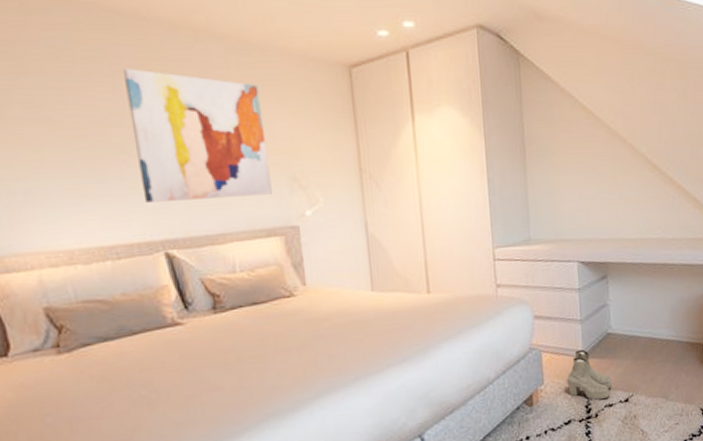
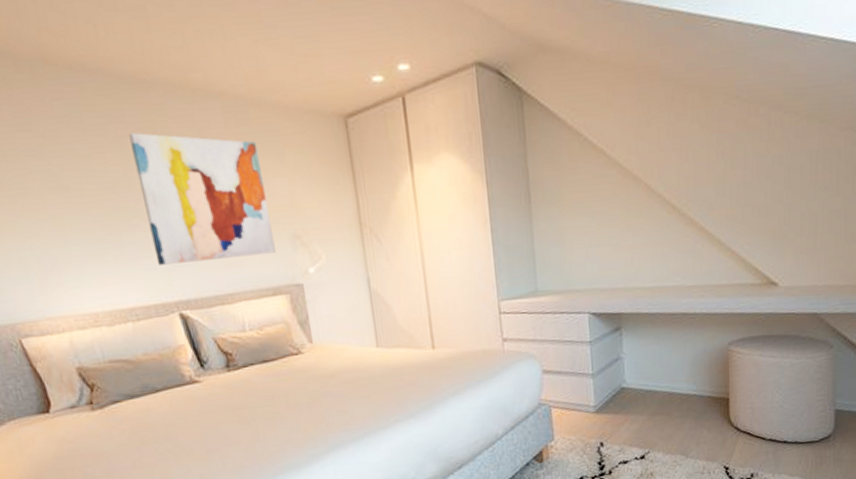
boots: present [567,349,613,401] -> none [579,405,627,457]

